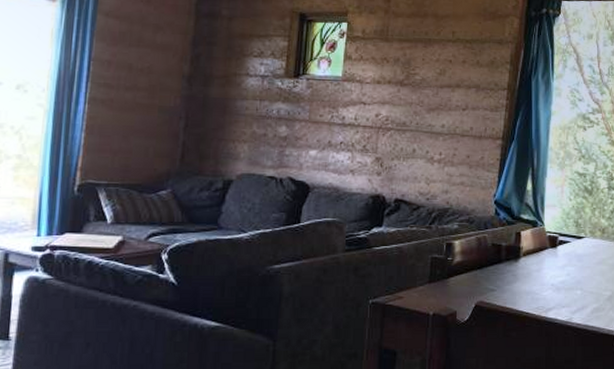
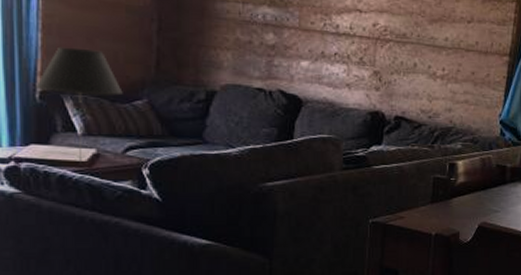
table lamp: none [75,144,150,251] -> present [36,46,123,164]

